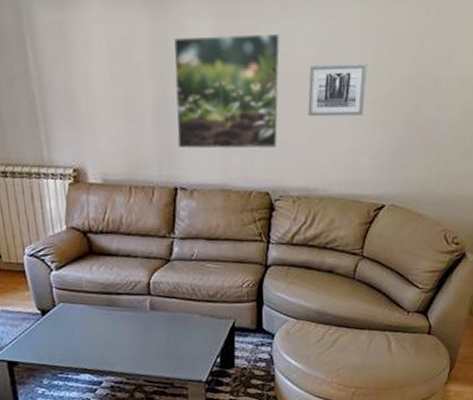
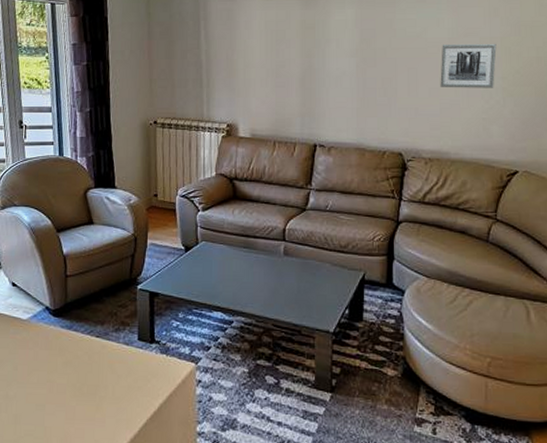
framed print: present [173,33,281,150] -> none [318,18,415,114]

